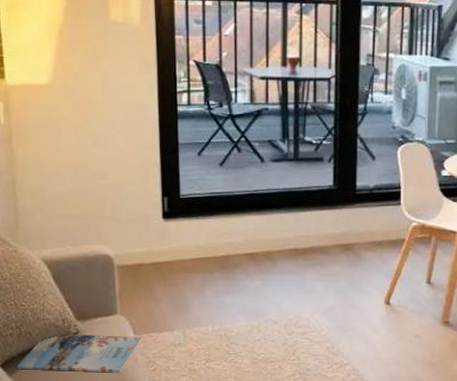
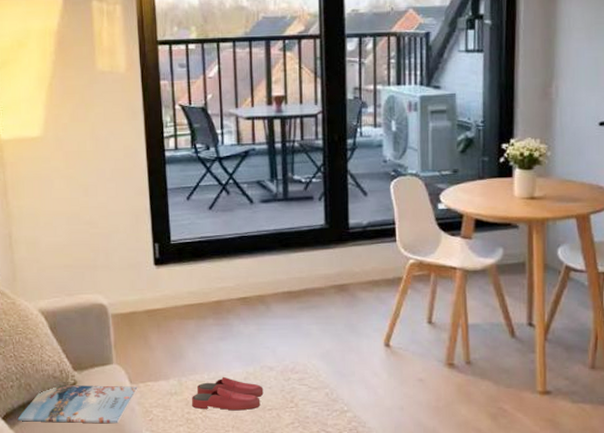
slippers: none [196,329,267,362] -> present [192,376,264,411]

